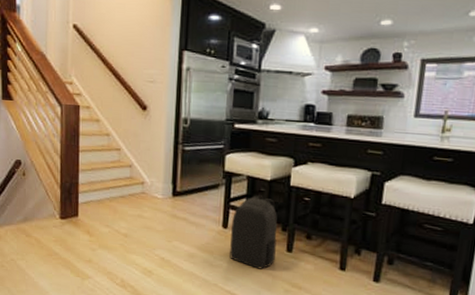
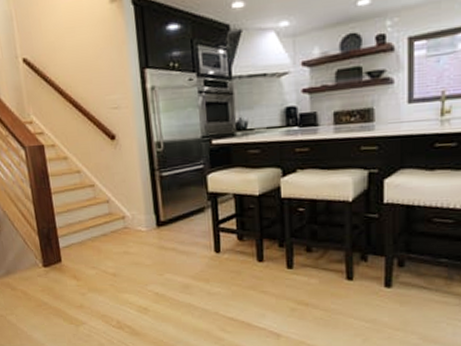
backpack: present [229,195,278,270] -> none [224,213,277,291]

